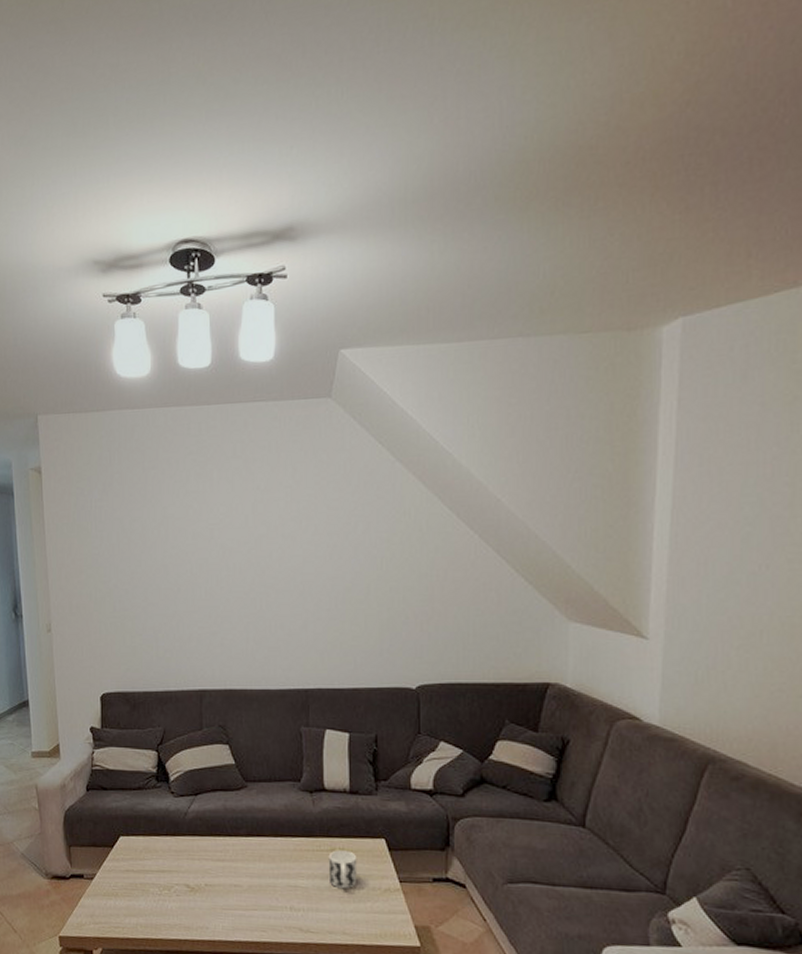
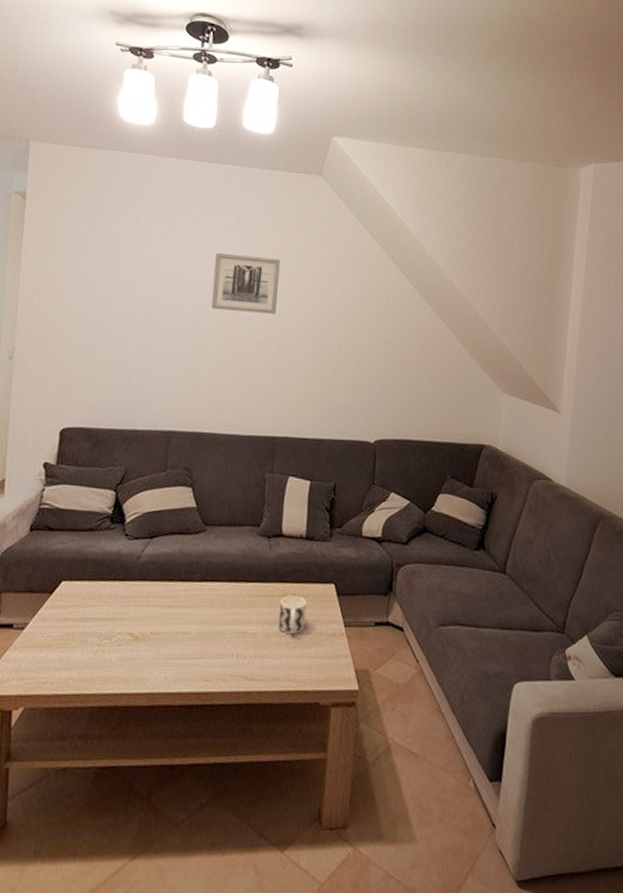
wall art: none [227,499,295,561] -> present [211,253,280,314]

